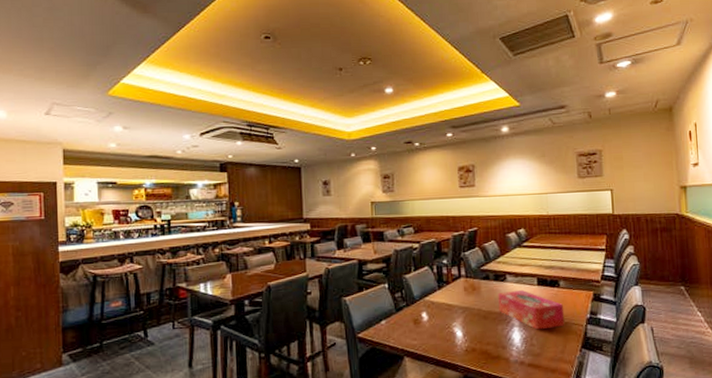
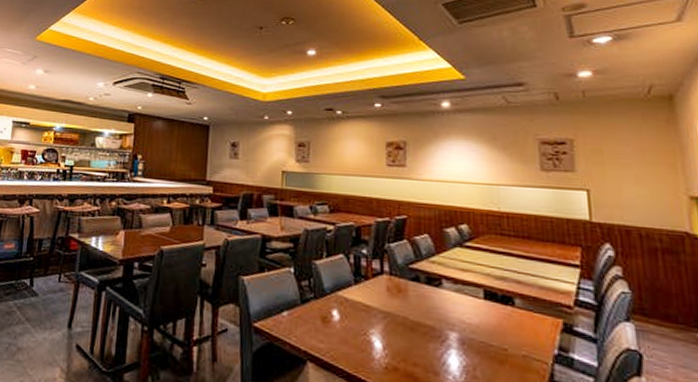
tissue box: present [498,289,565,330] -> none [430,300,522,360]

